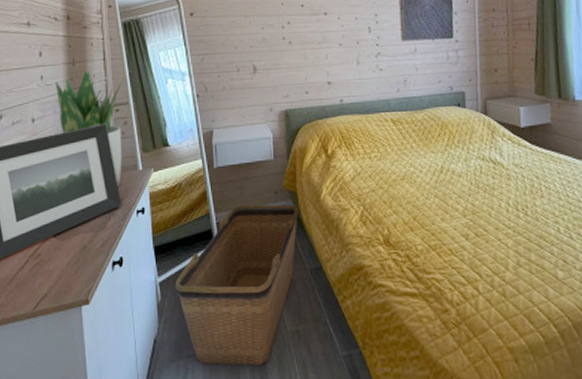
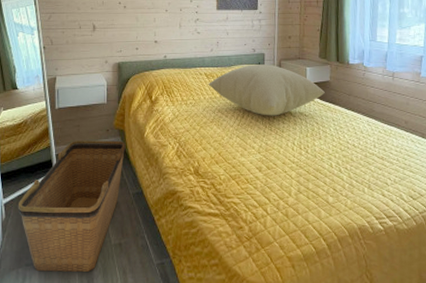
cushion: none [395,105,545,170] -> present [208,64,325,116]

